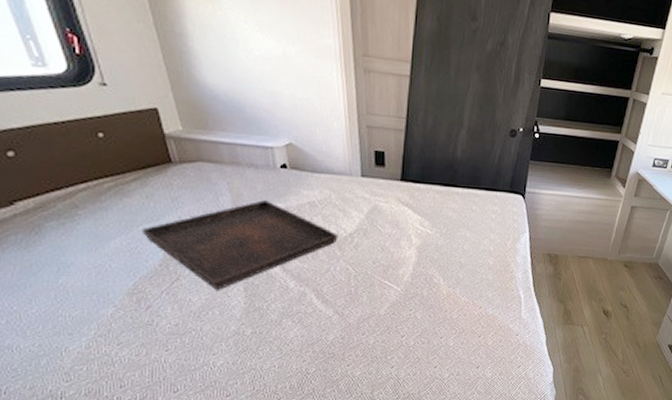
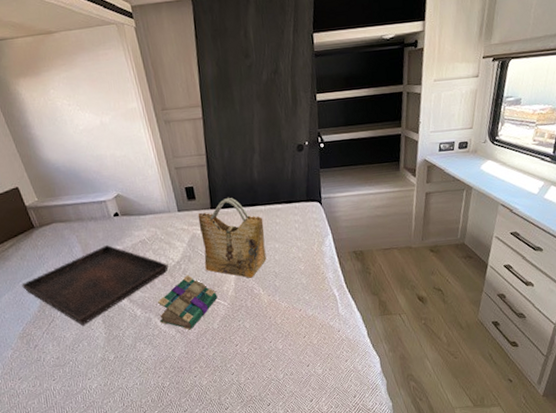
book: none [317,250,390,313] -> present [157,275,218,330]
grocery bag: none [382,171,458,265] -> present [198,197,267,278]

